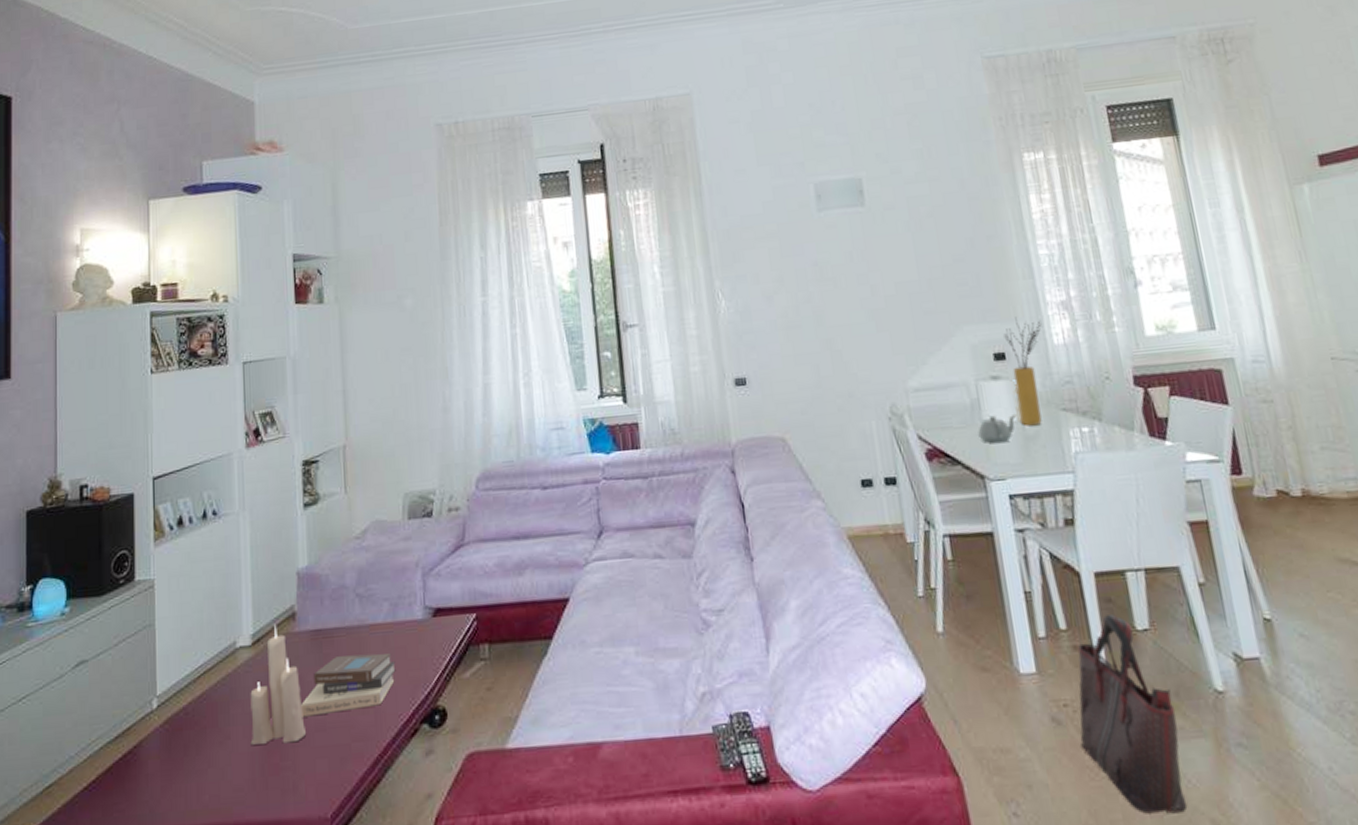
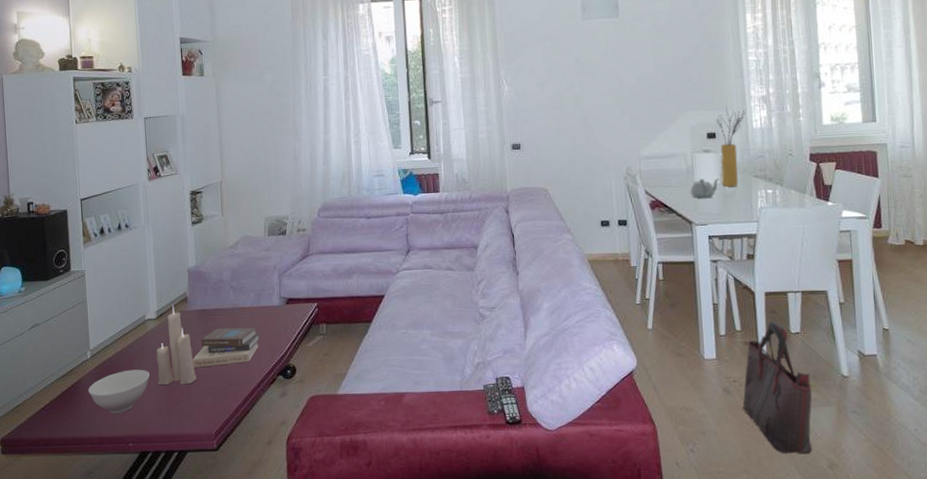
bowl: none [151,722,240,792] -> present [88,369,150,414]

